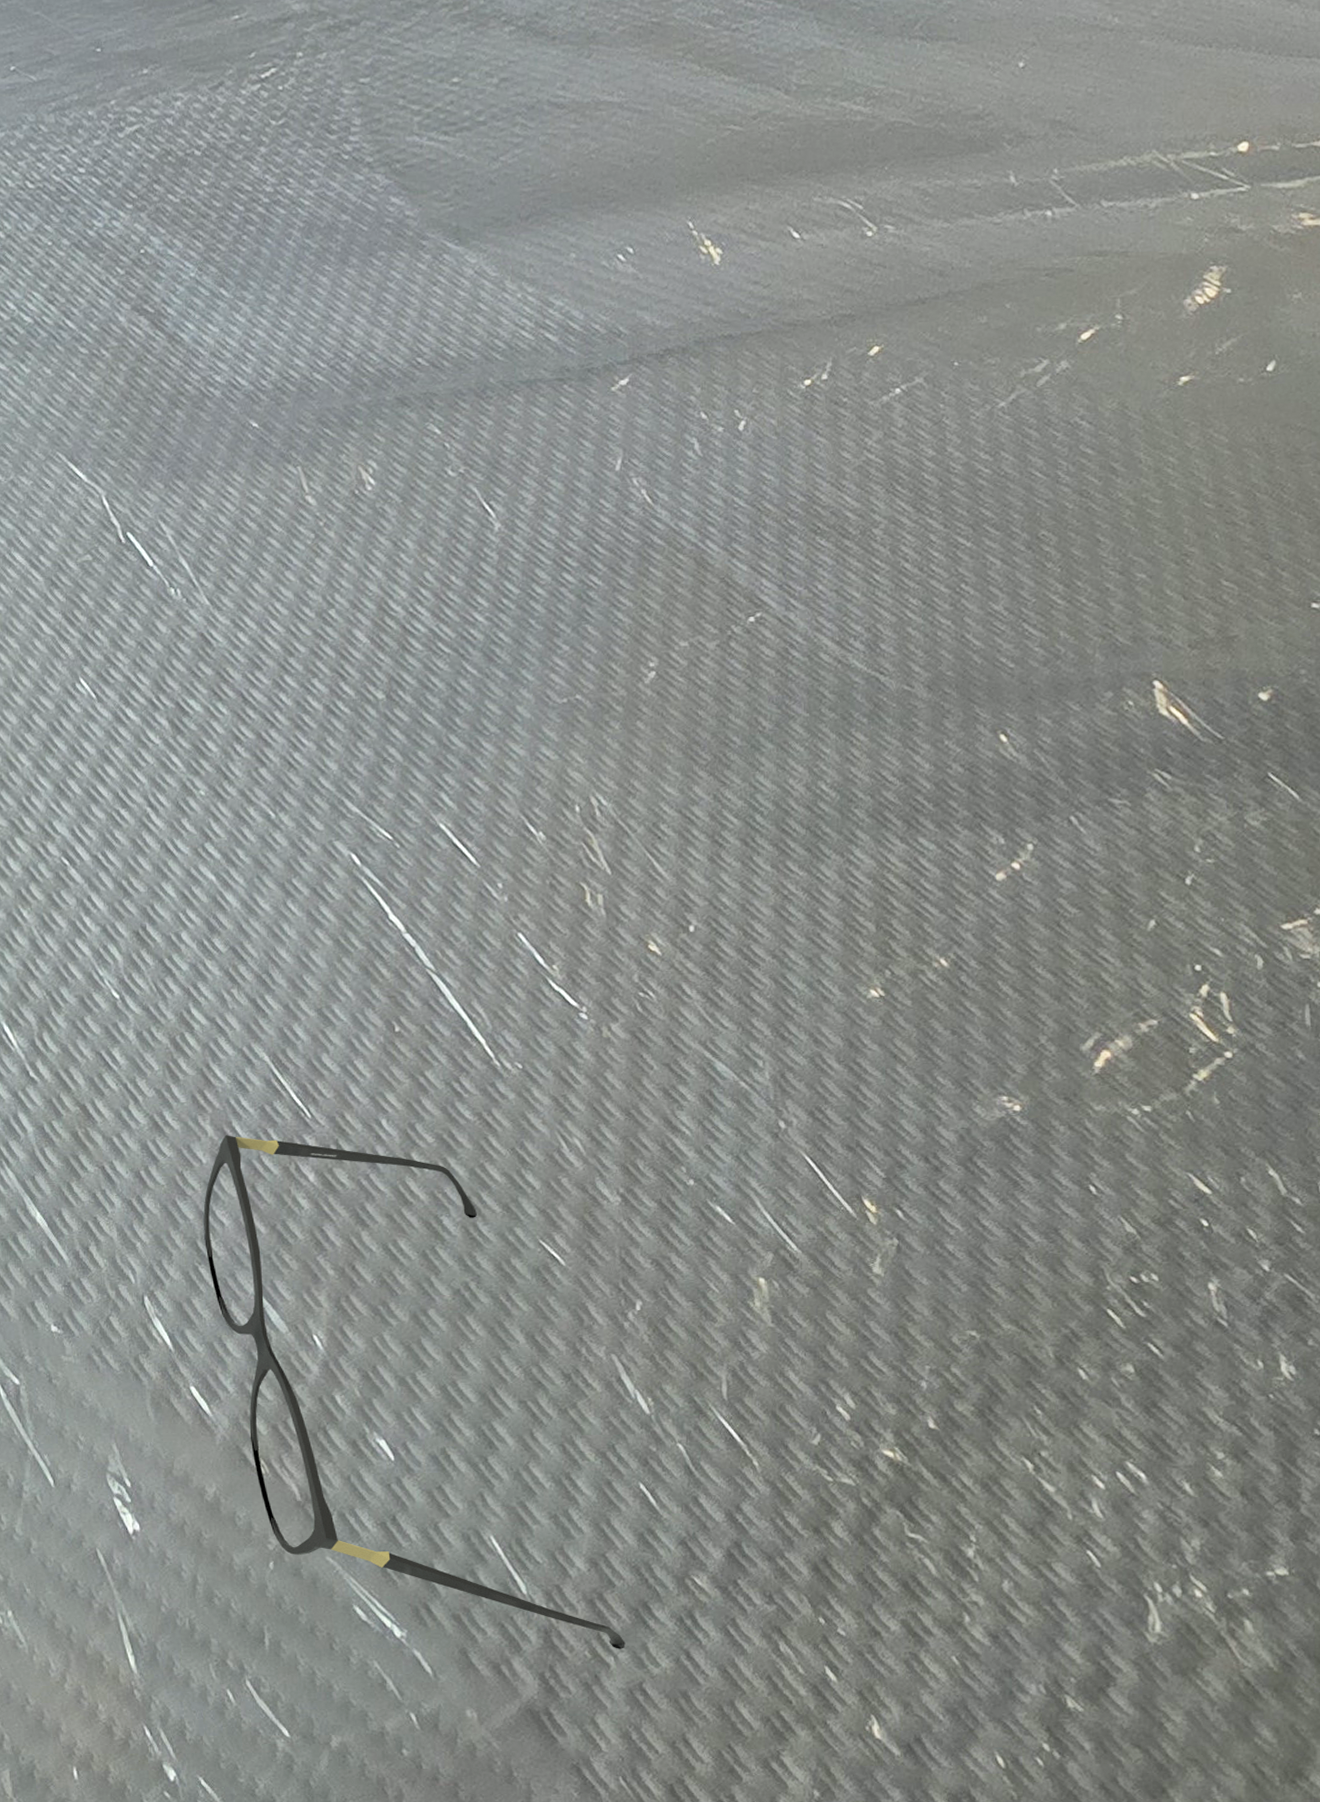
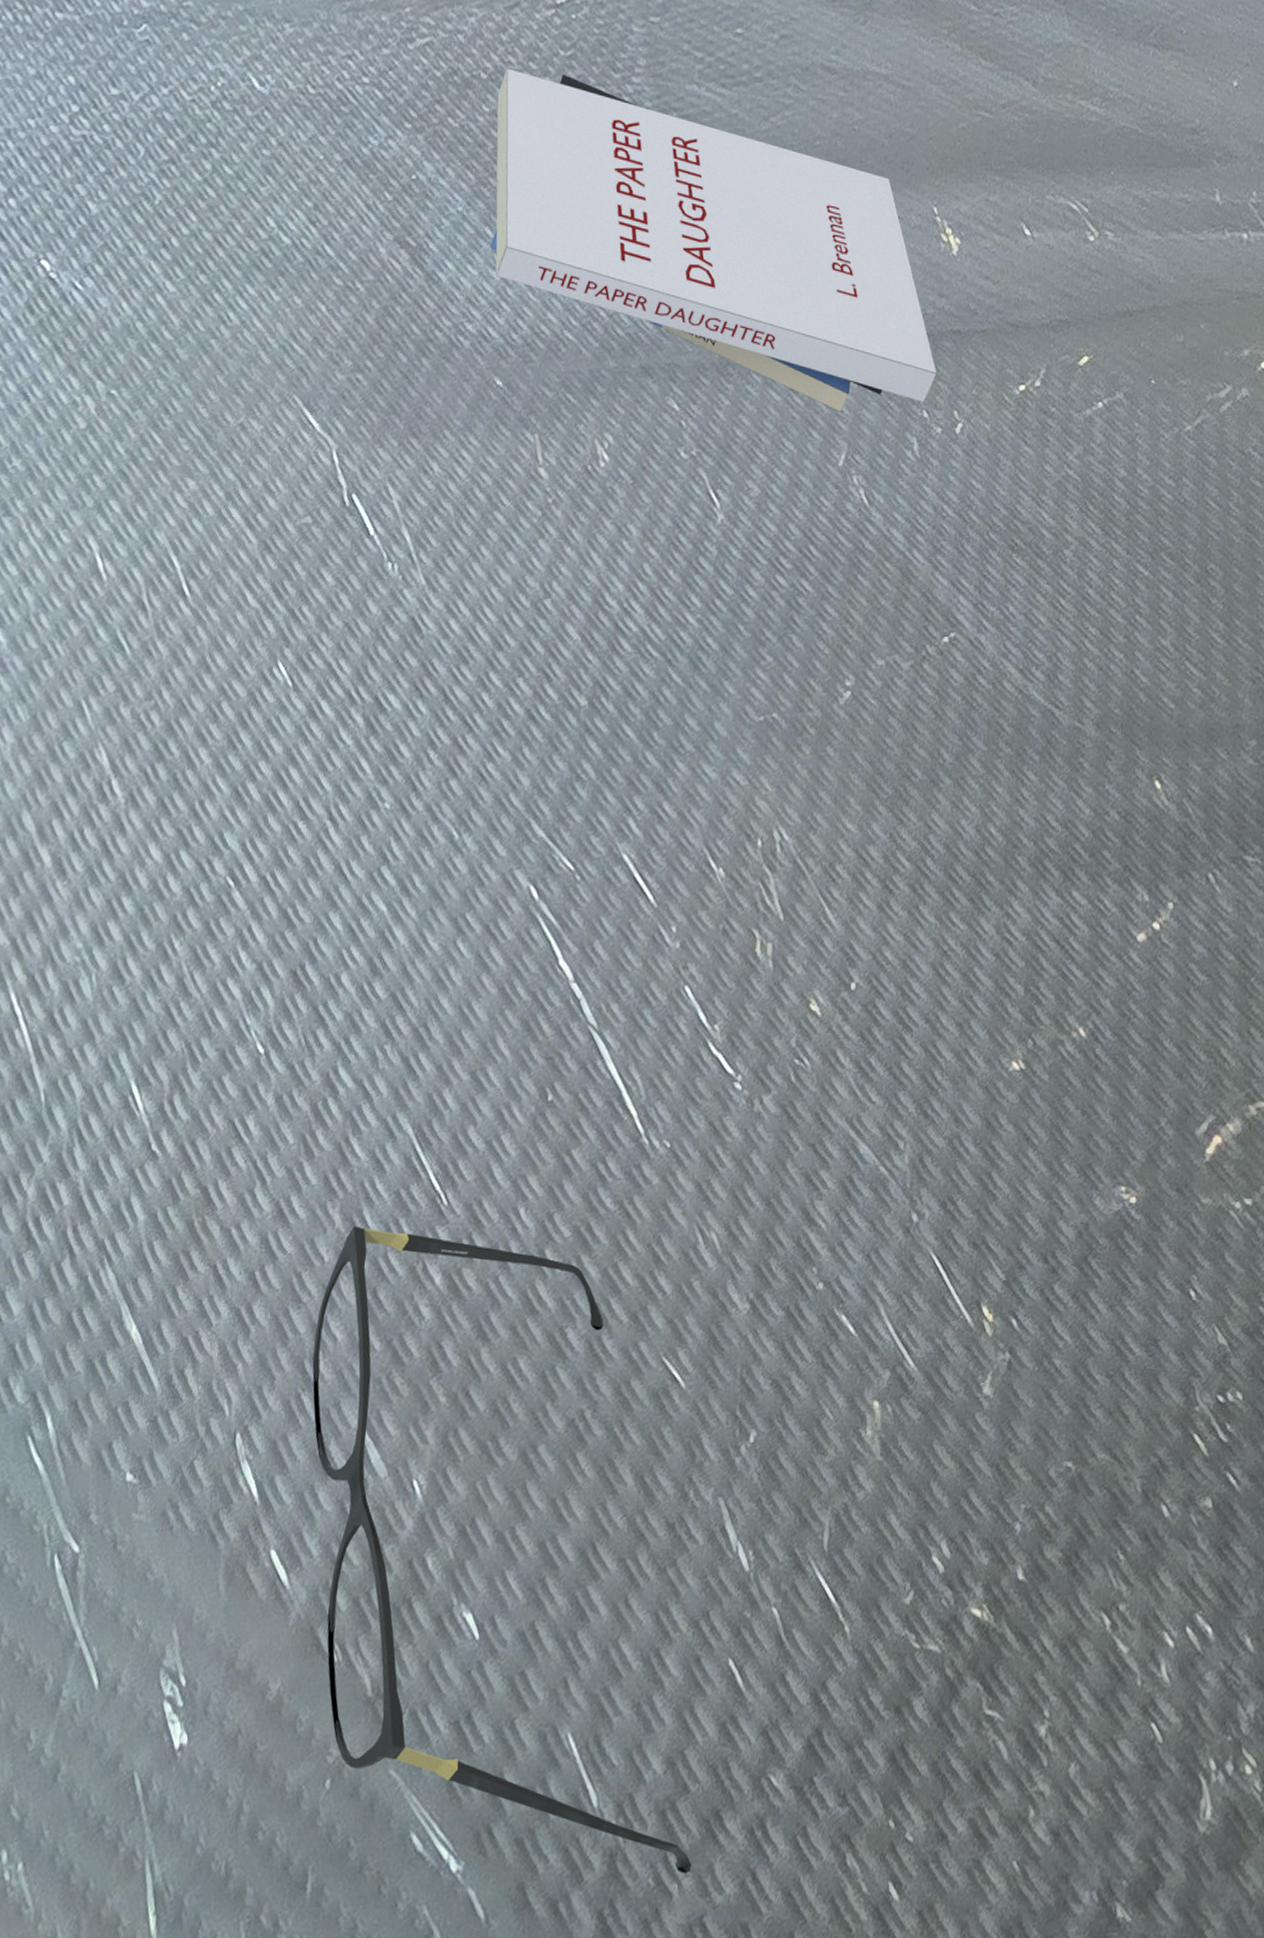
books: none [214,142,712,421] -> present [490,68,937,412]

